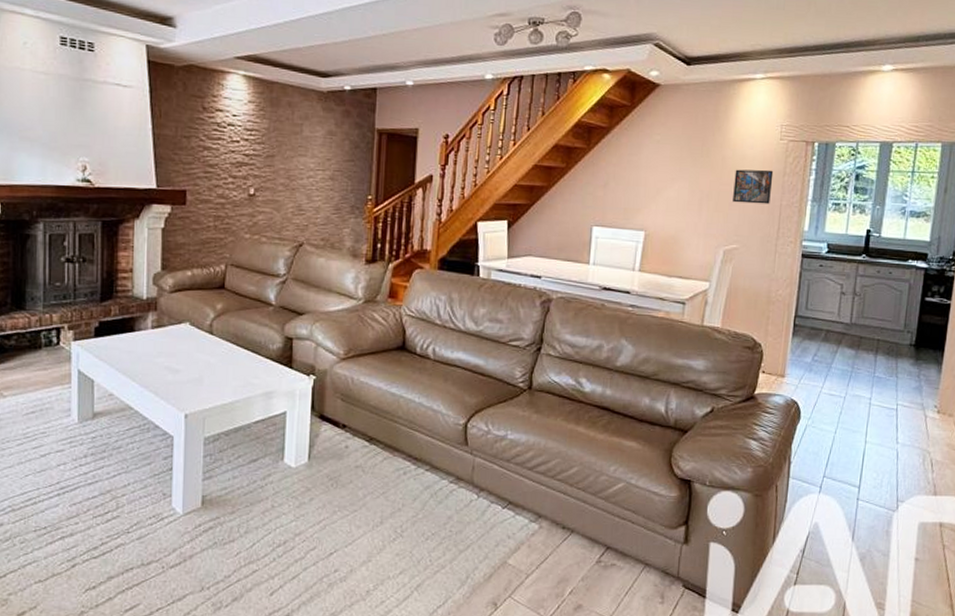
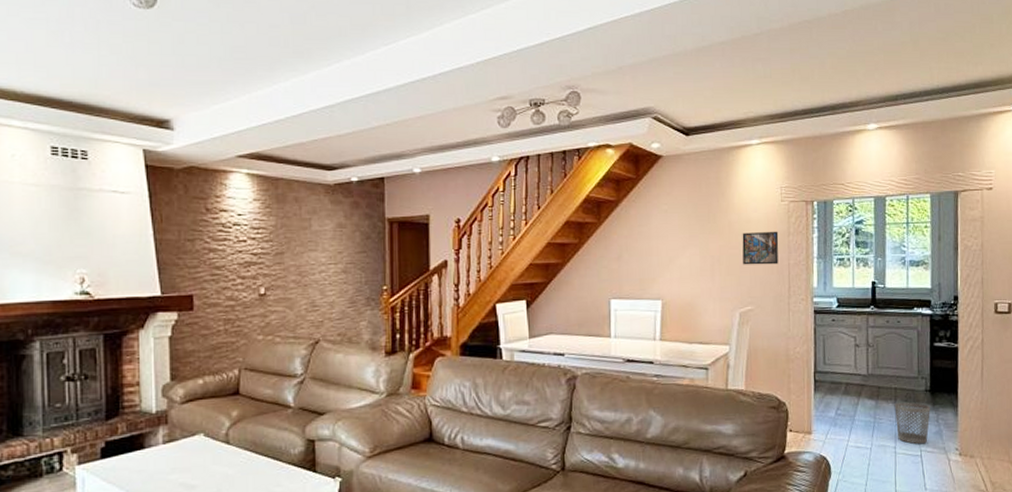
wastebasket: none [874,354,913,398] -> present [894,401,930,445]

